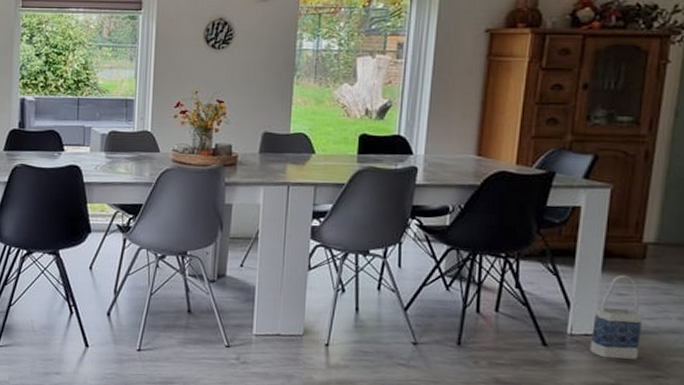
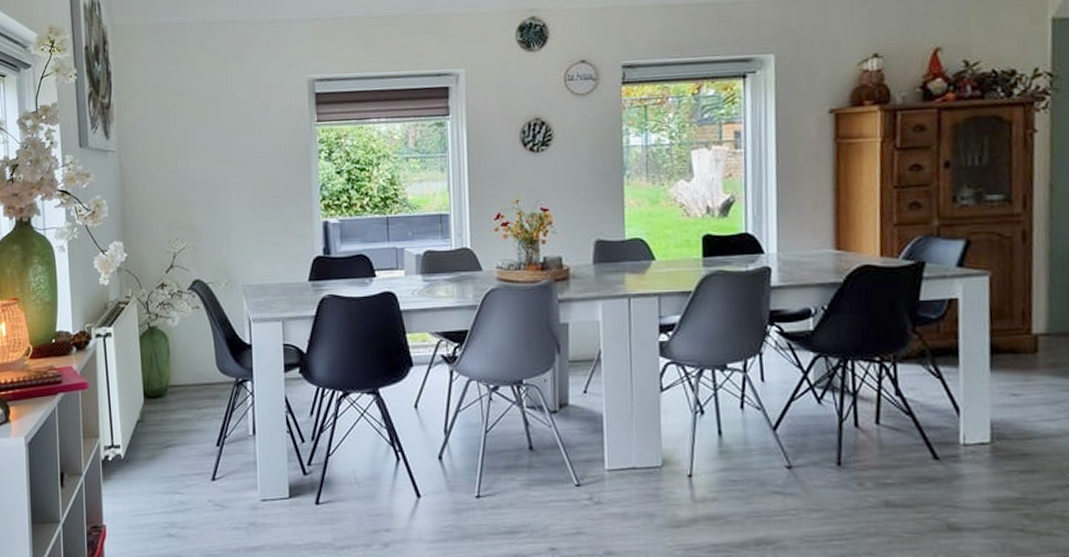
bag: present [589,275,643,360] -> none [987,372,1044,469]

